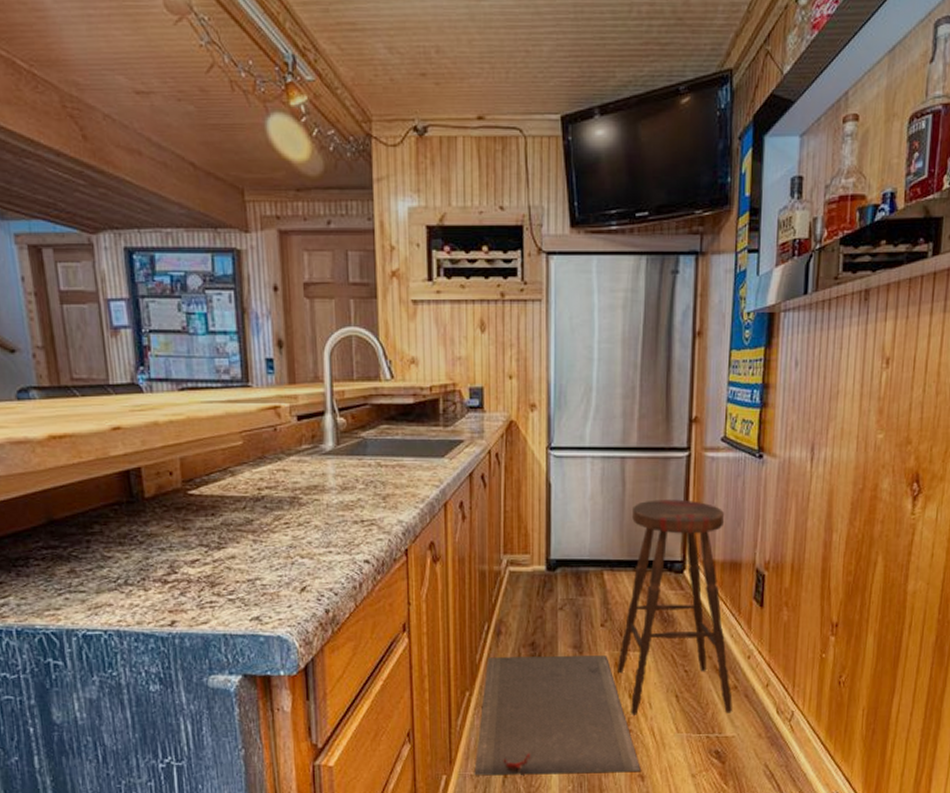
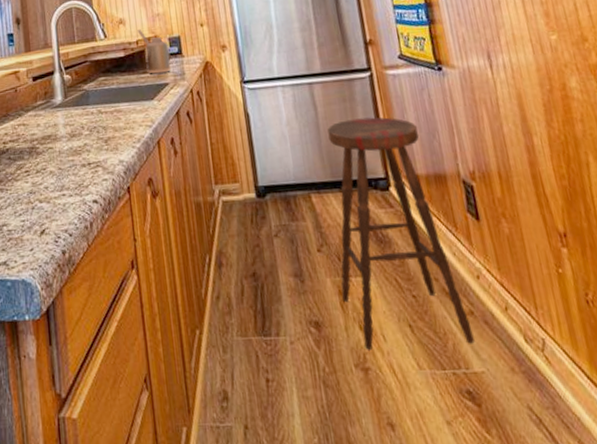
soap dispenser: none [432,373,469,428] -> present [137,29,171,74]
door mat: present [474,655,641,776] -> none [212,283,389,427]

